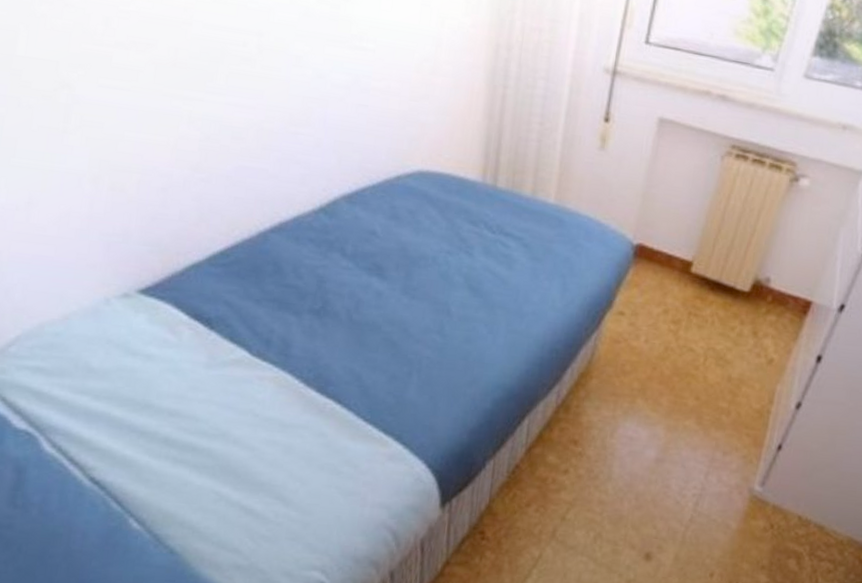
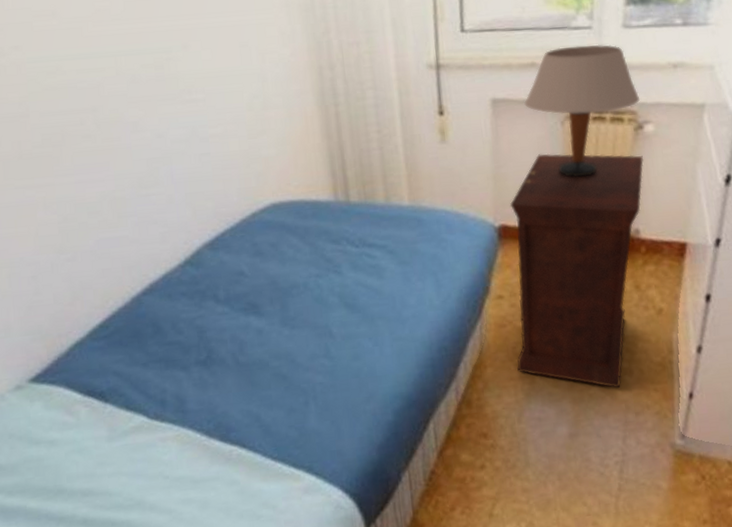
nightstand: none [620,183,791,425] -> present [509,153,643,388]
table lamp: none [690,82,803,215] -> present [524,44,640,177]

